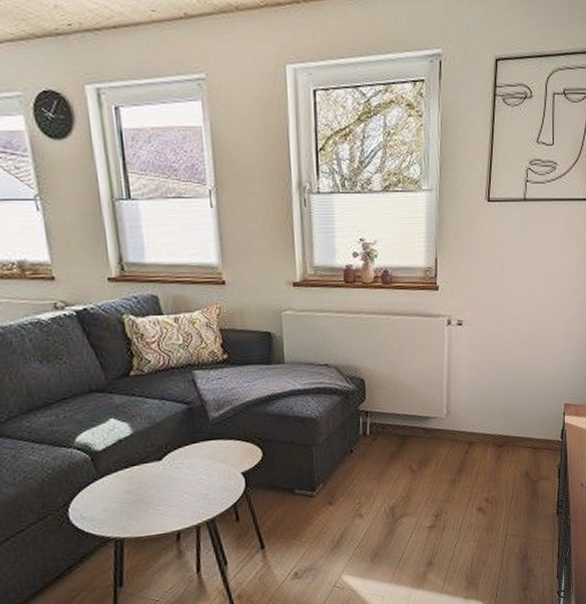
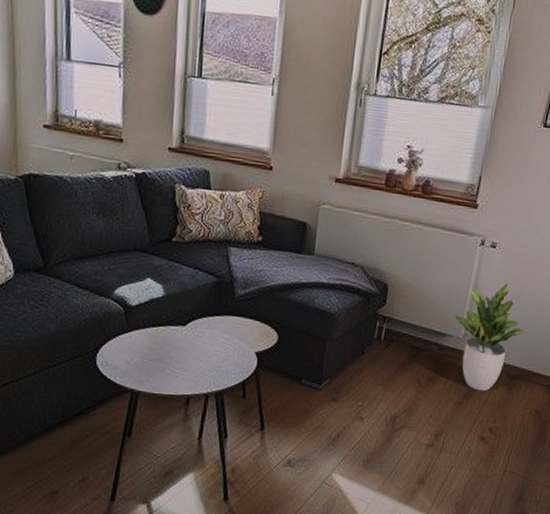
potted plant: none [434,355,505,465] -> present [454,281,527,392]

